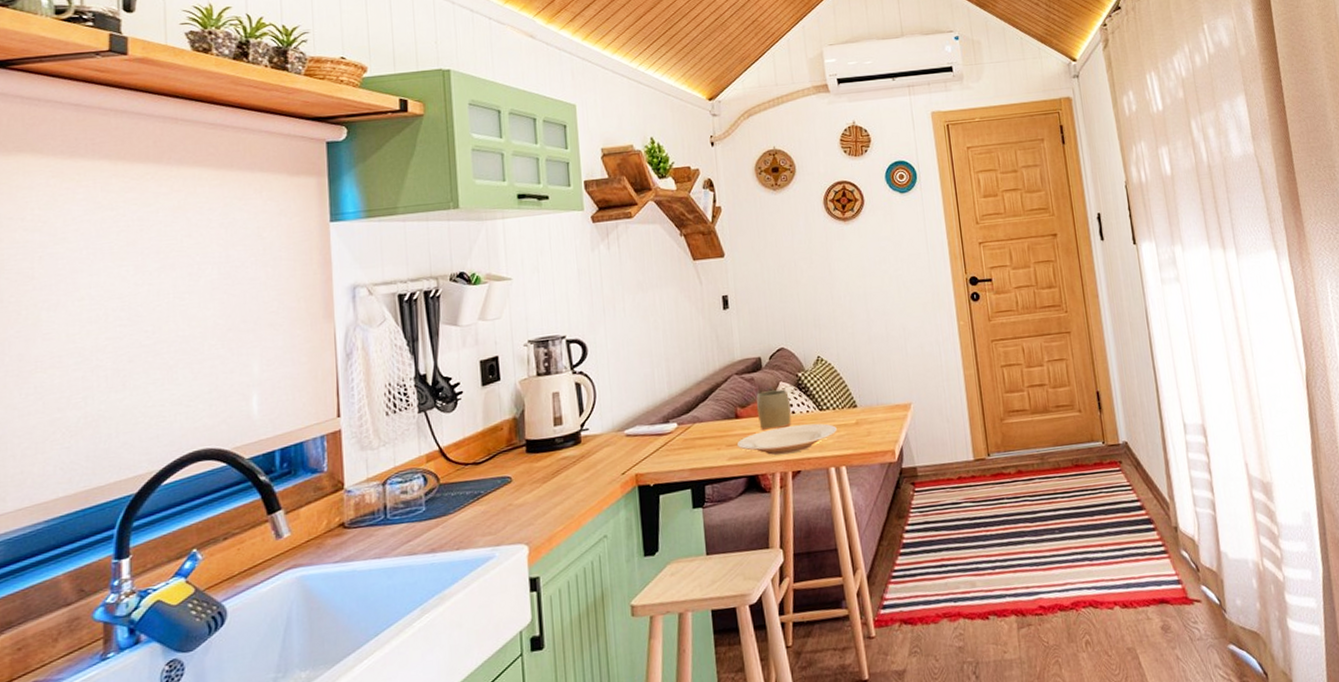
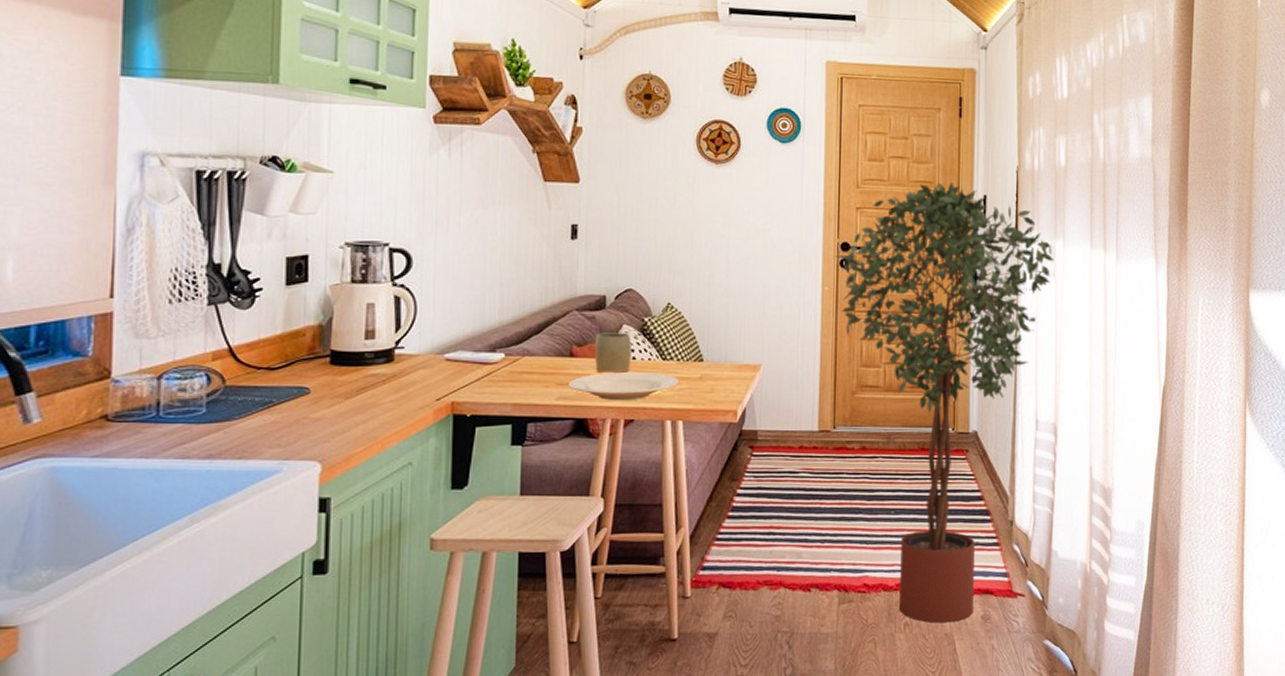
potted tree: none [965,205,1176,639] -> present [834,181,1054,623]

